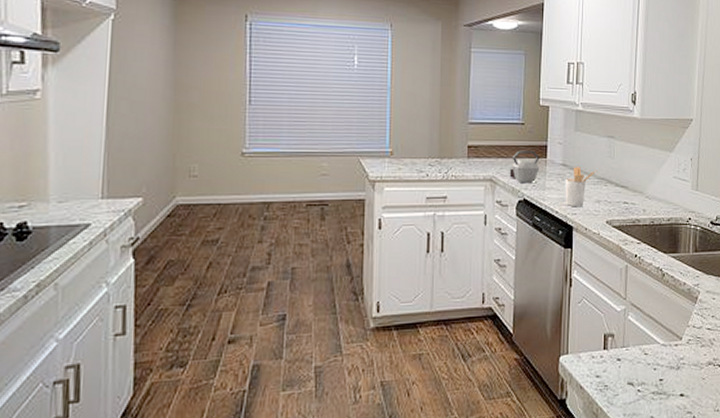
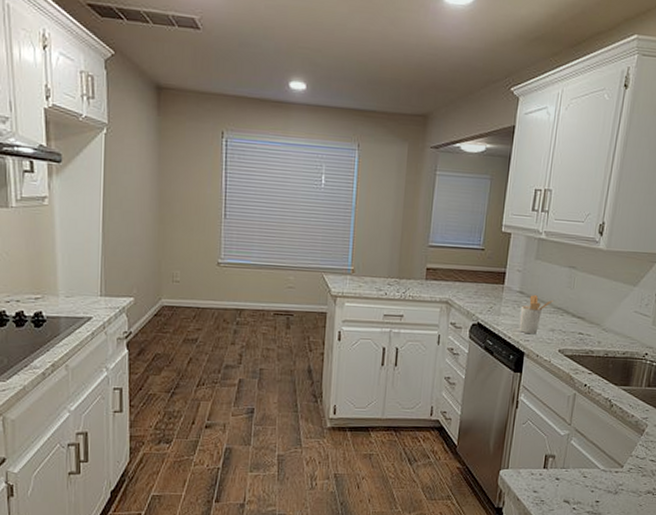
kettle: present [510,151,540,184] -> none [466,276,497,309]

